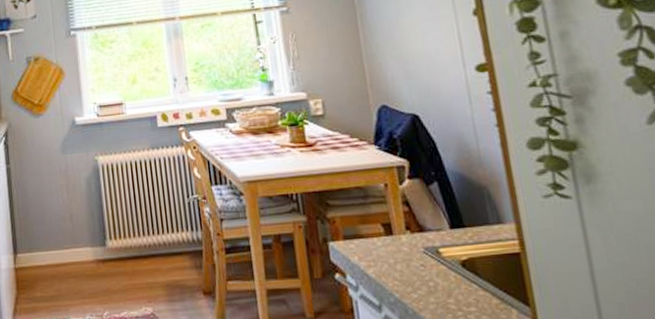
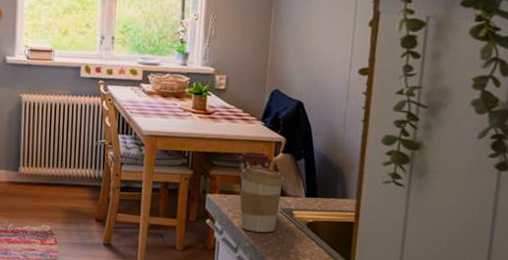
coffee cup: none [355,182,399,235] -> present [237,151,273,193]
coffee cup: none [363,199,423,282] -> present [240,165,285,233]

